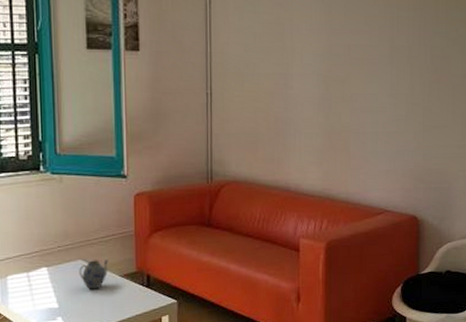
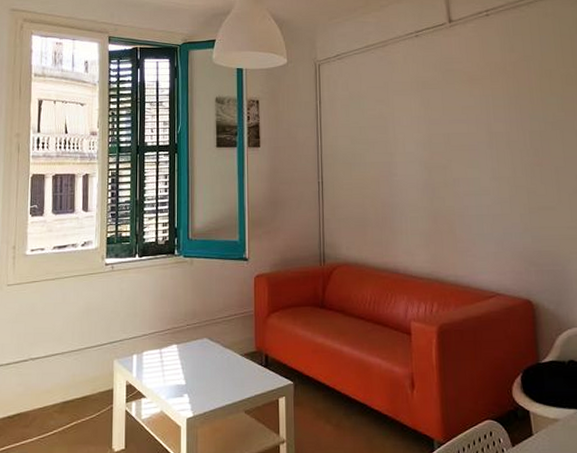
teapot: present [79,259,109,290] -> none [205,338,231,368]

